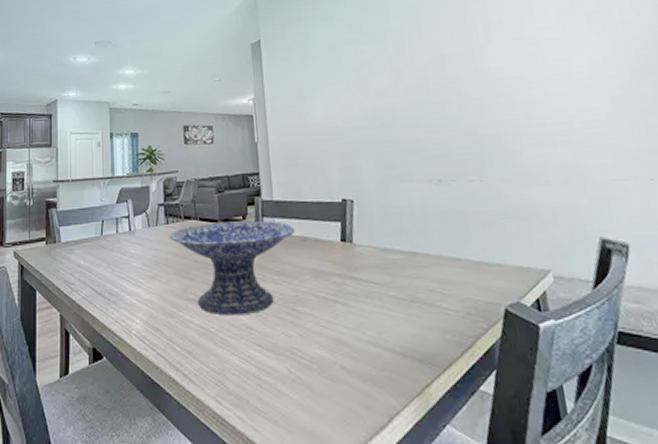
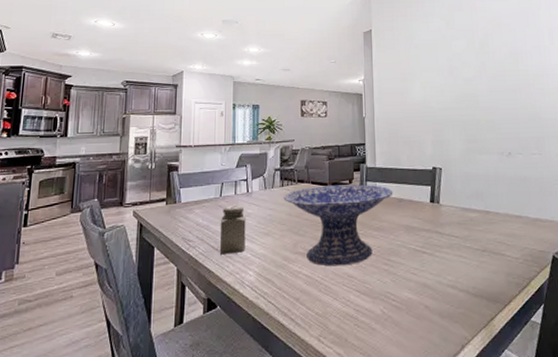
salt shaker: none [102,244,130,300] -> present [219,204,246,255]

